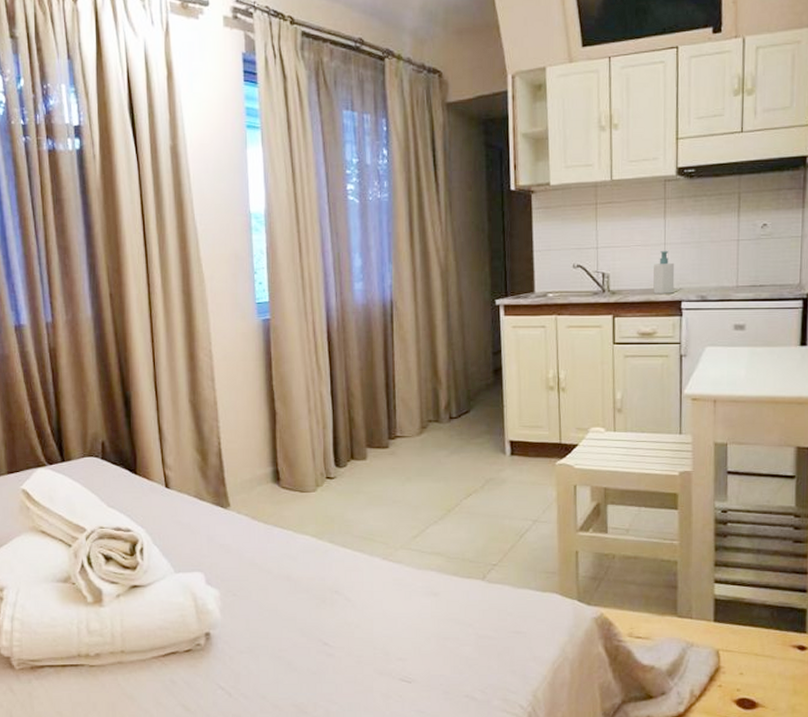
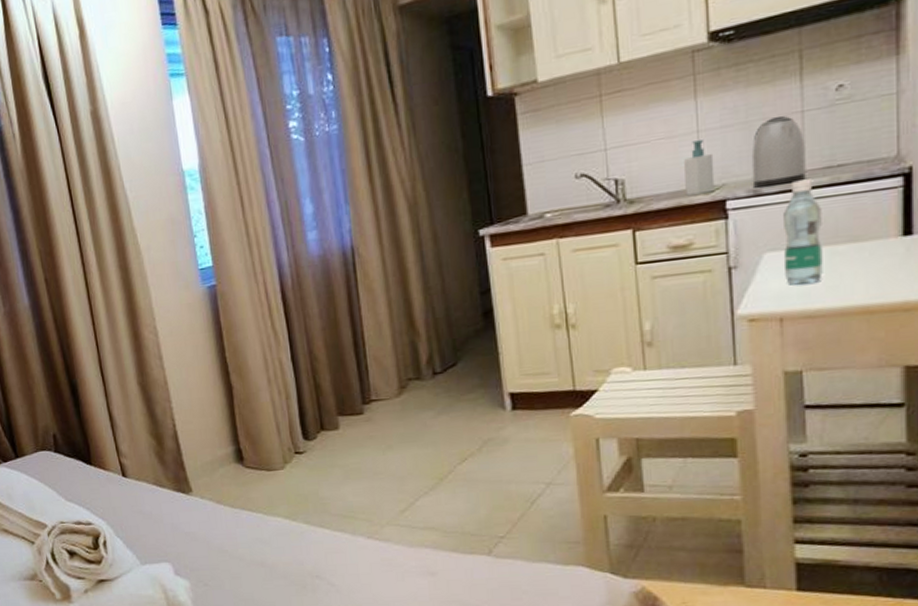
kettle: none [700,242,739,294] -> present [751,116,806,188]
bottle: none [719,293,747,375] -> present [783,179,823,286]

